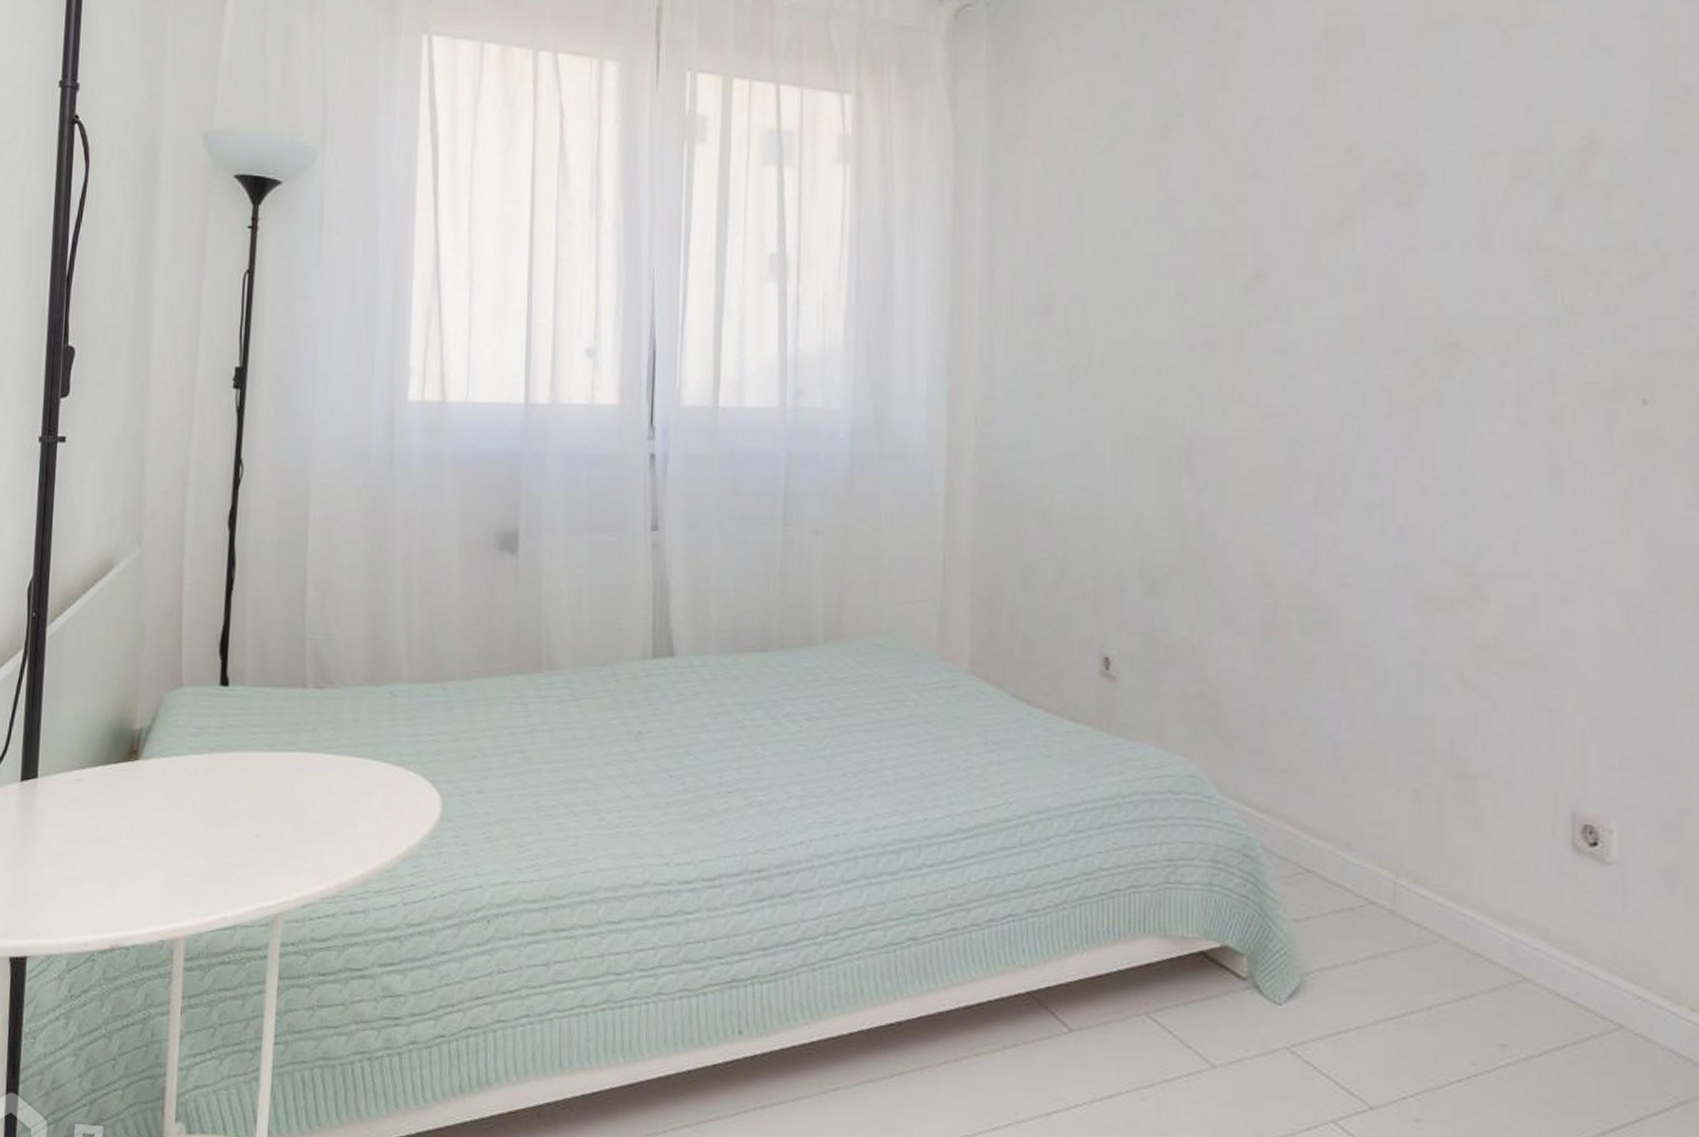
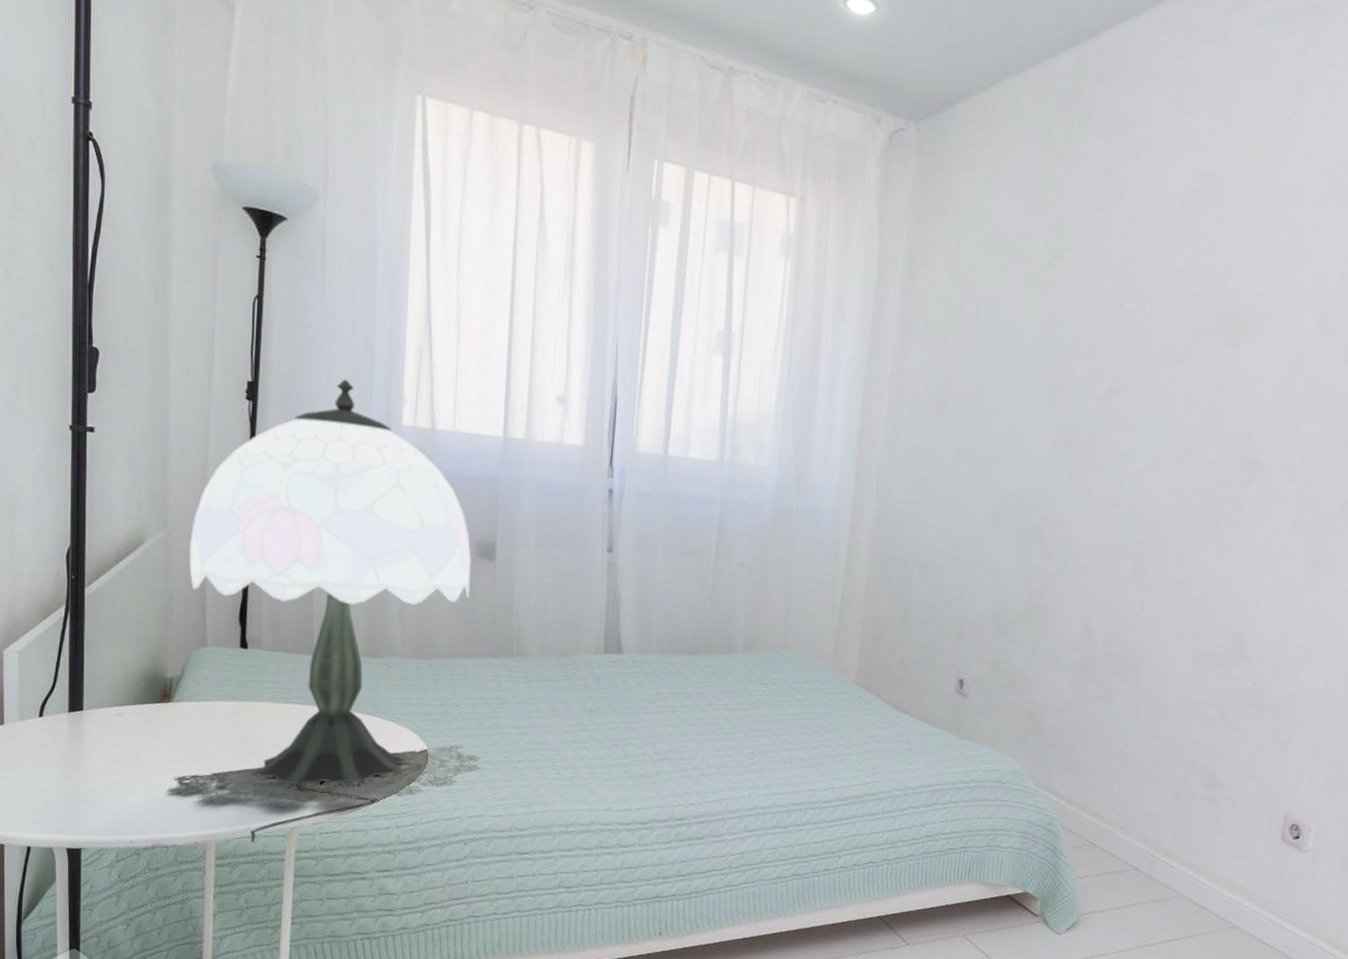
table lamp: none [131,354,508,936] -> present [168,379,483,843]

